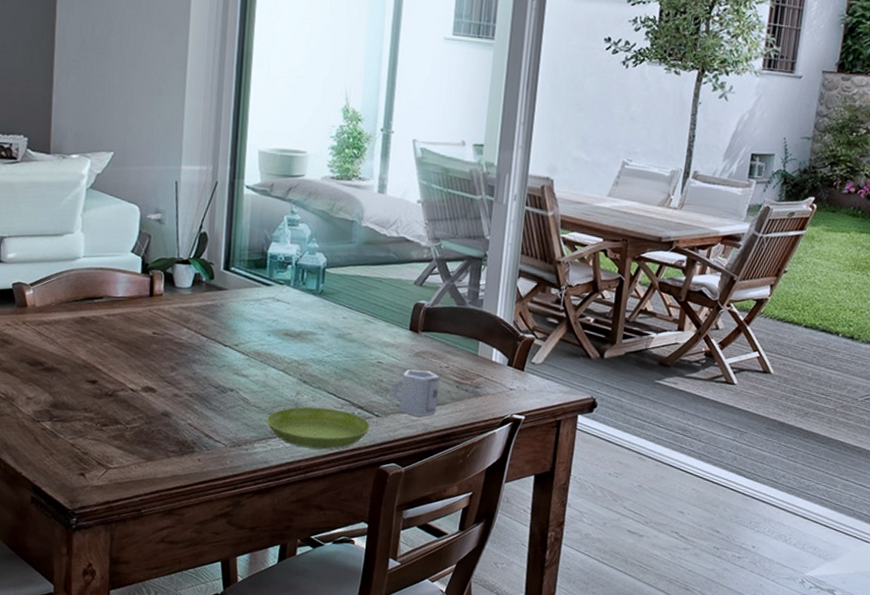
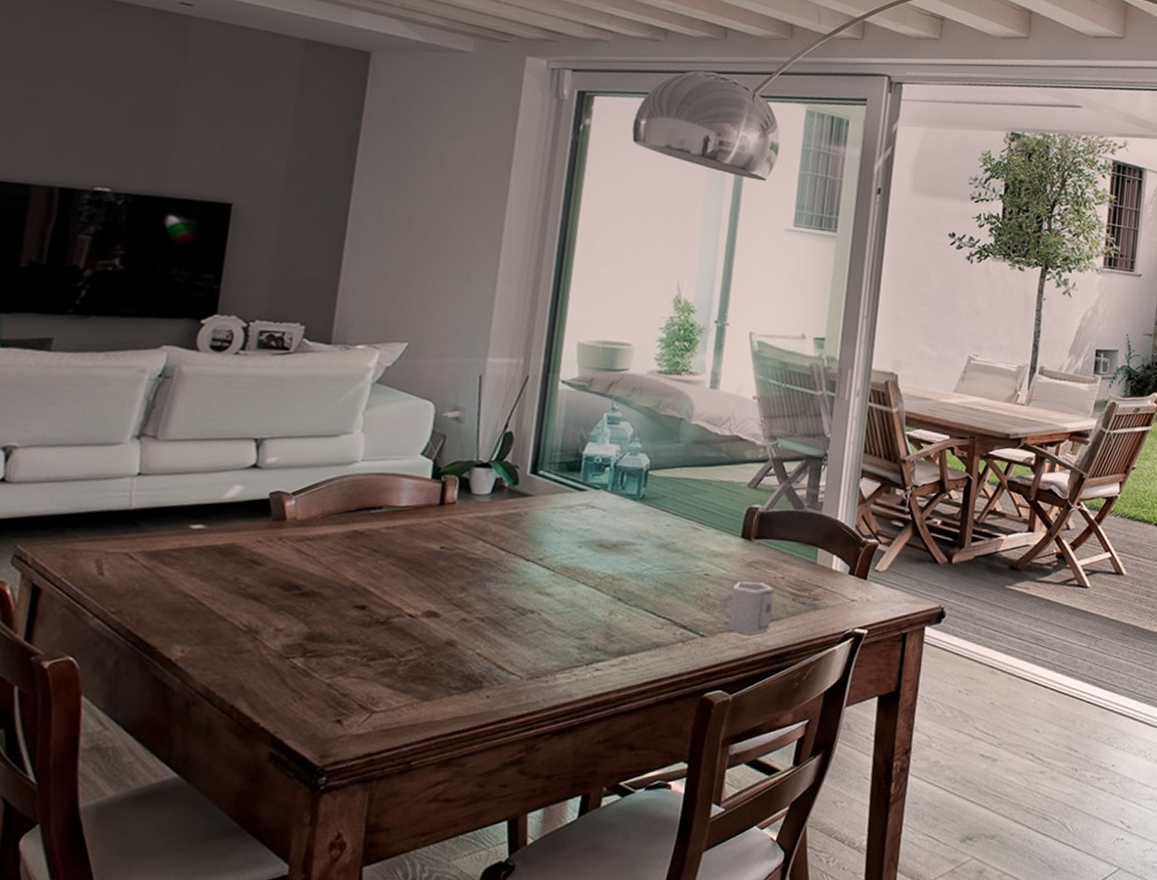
saucer: present [266,406,370,450] -> none [571,628,694,678]

